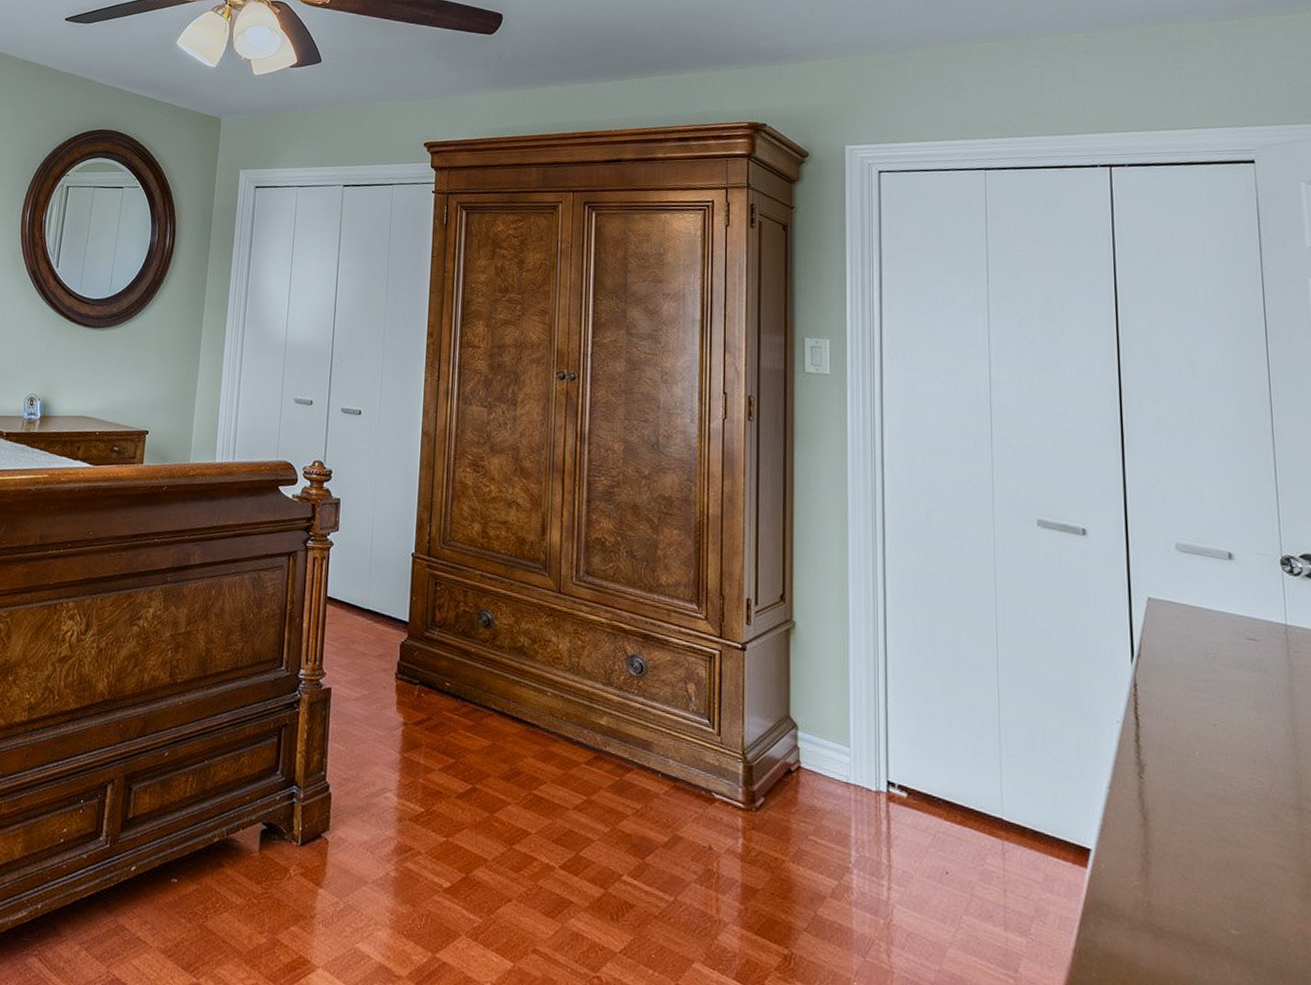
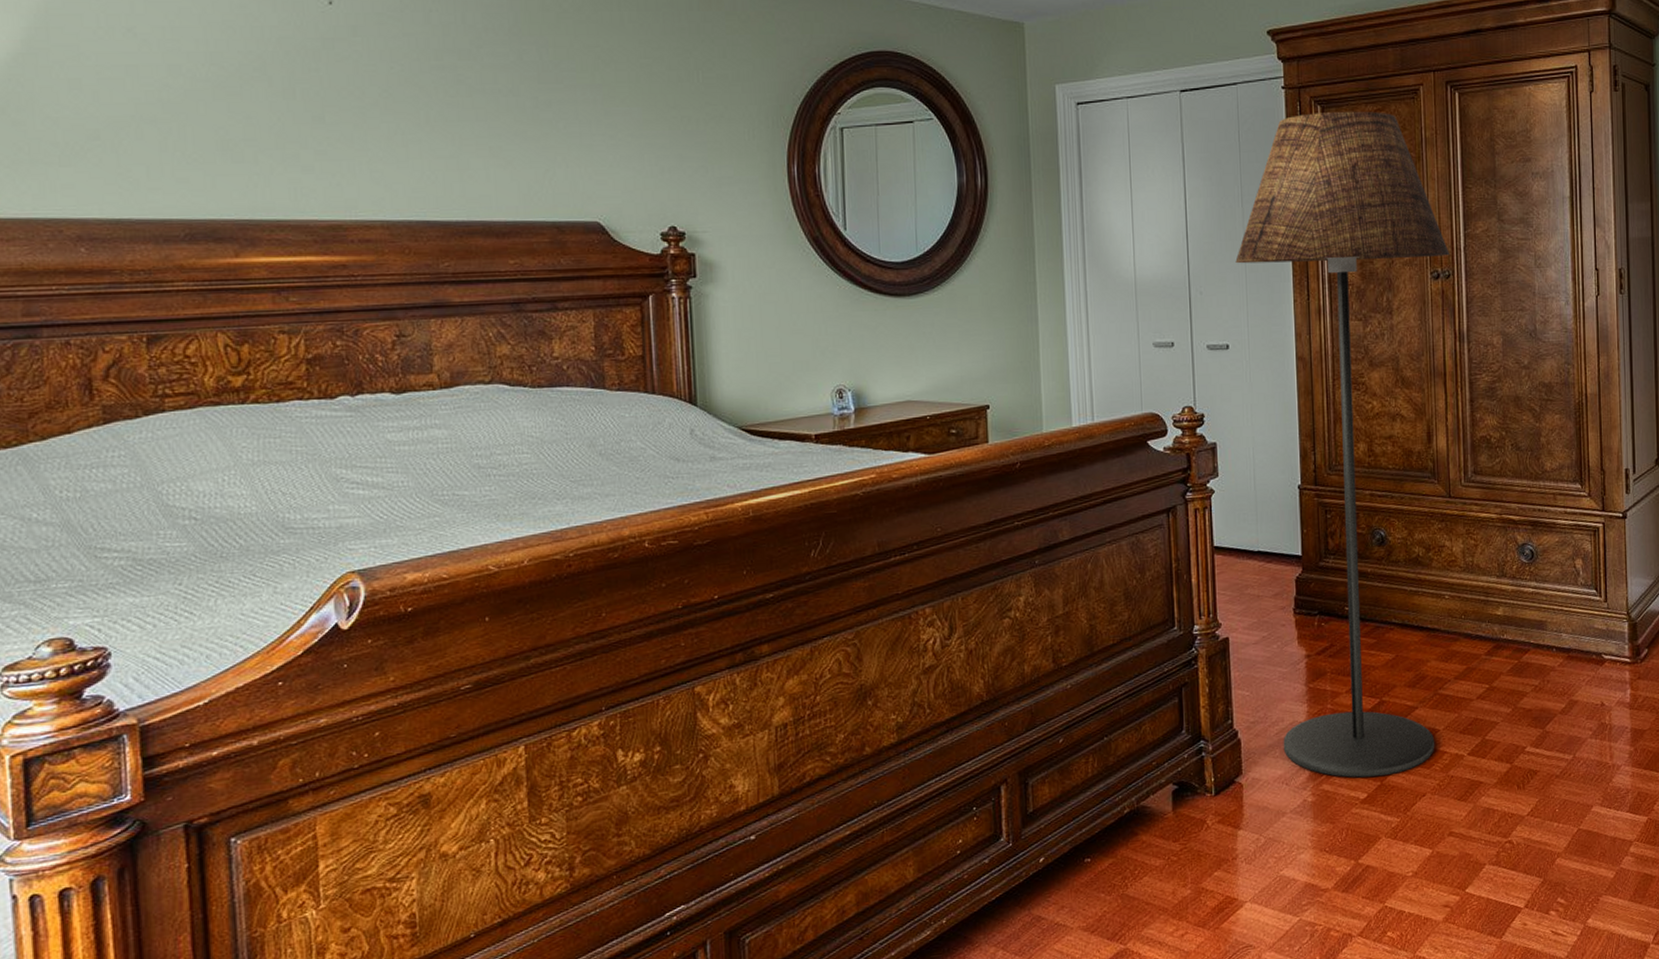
floor lamp: none [371,216,577,870] -> present [1235,111,1450,778]

